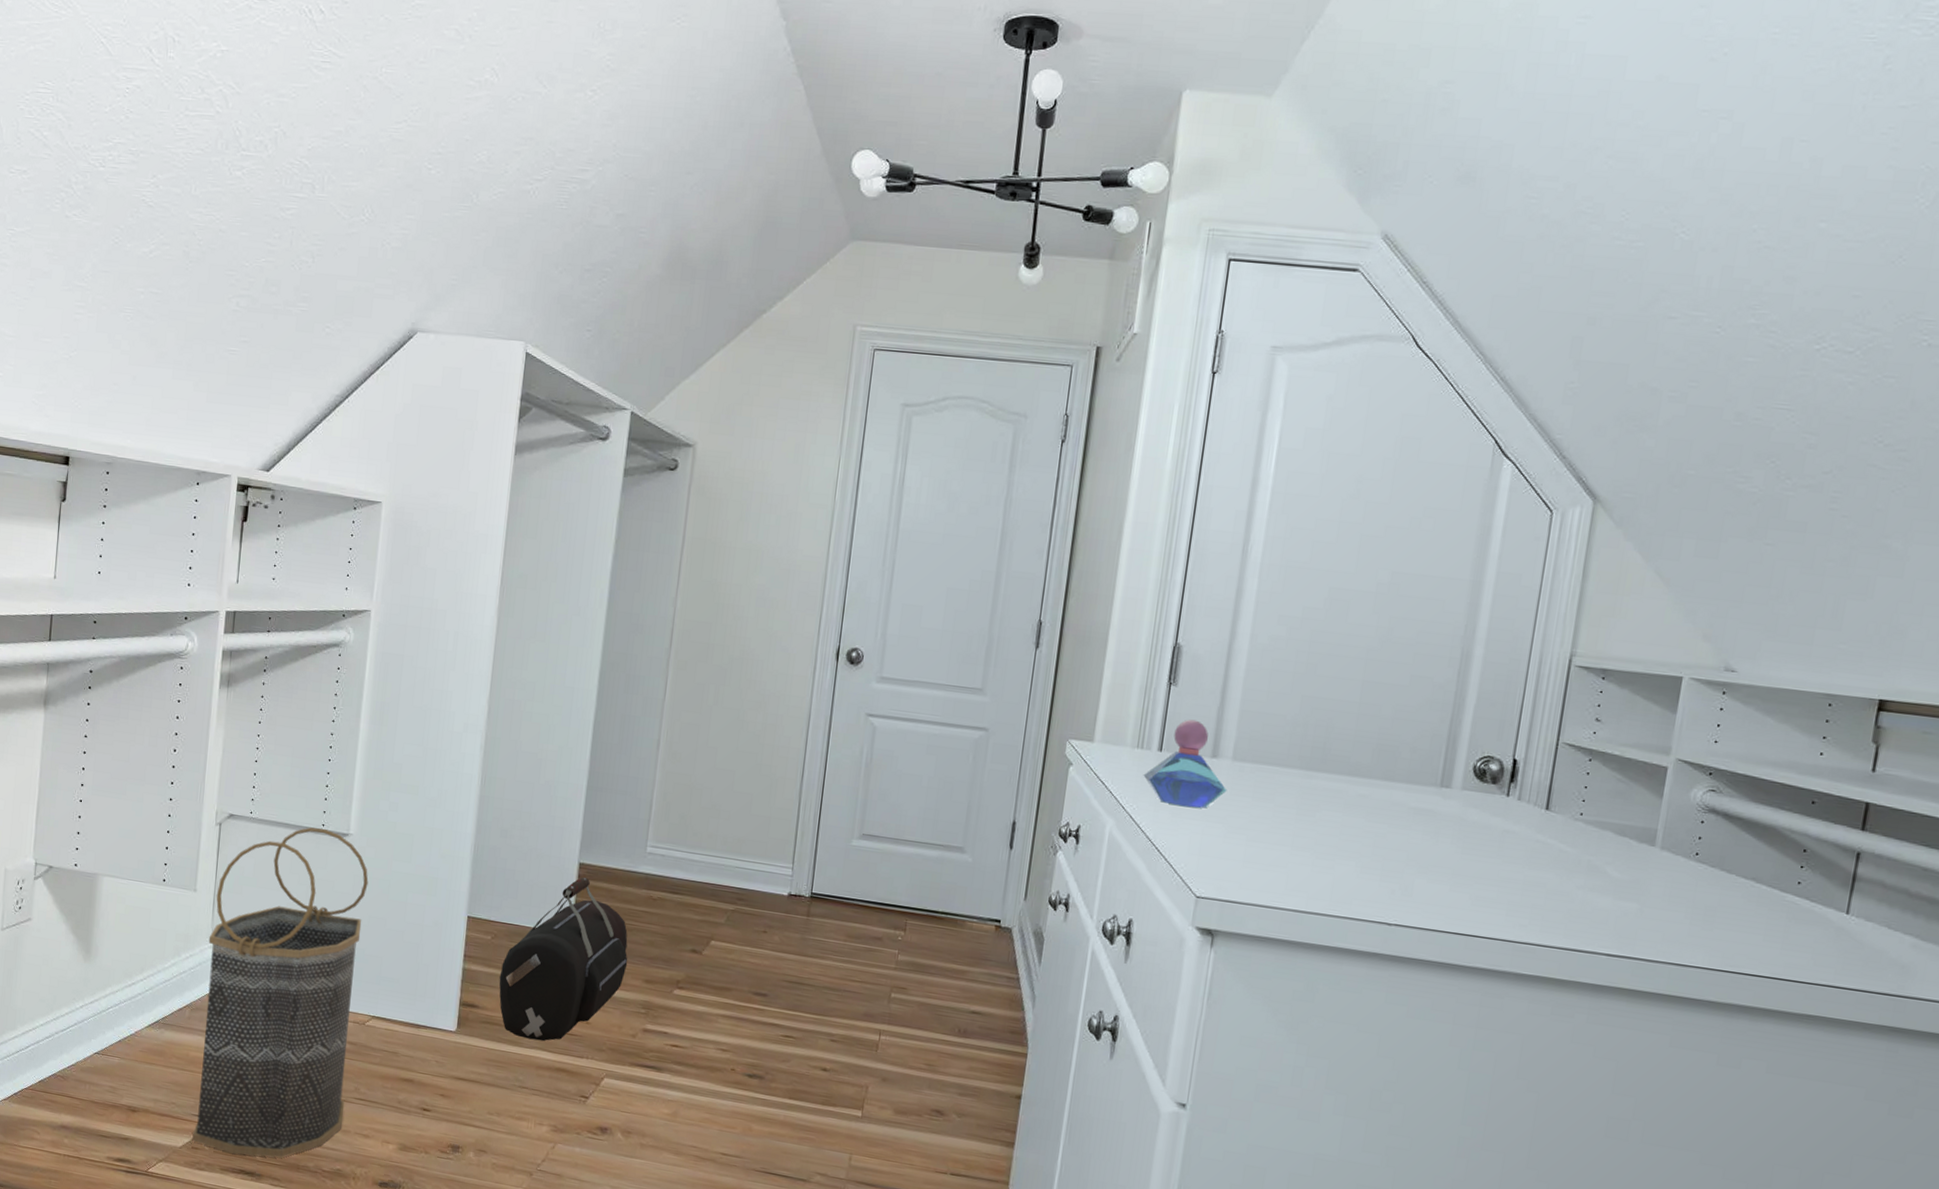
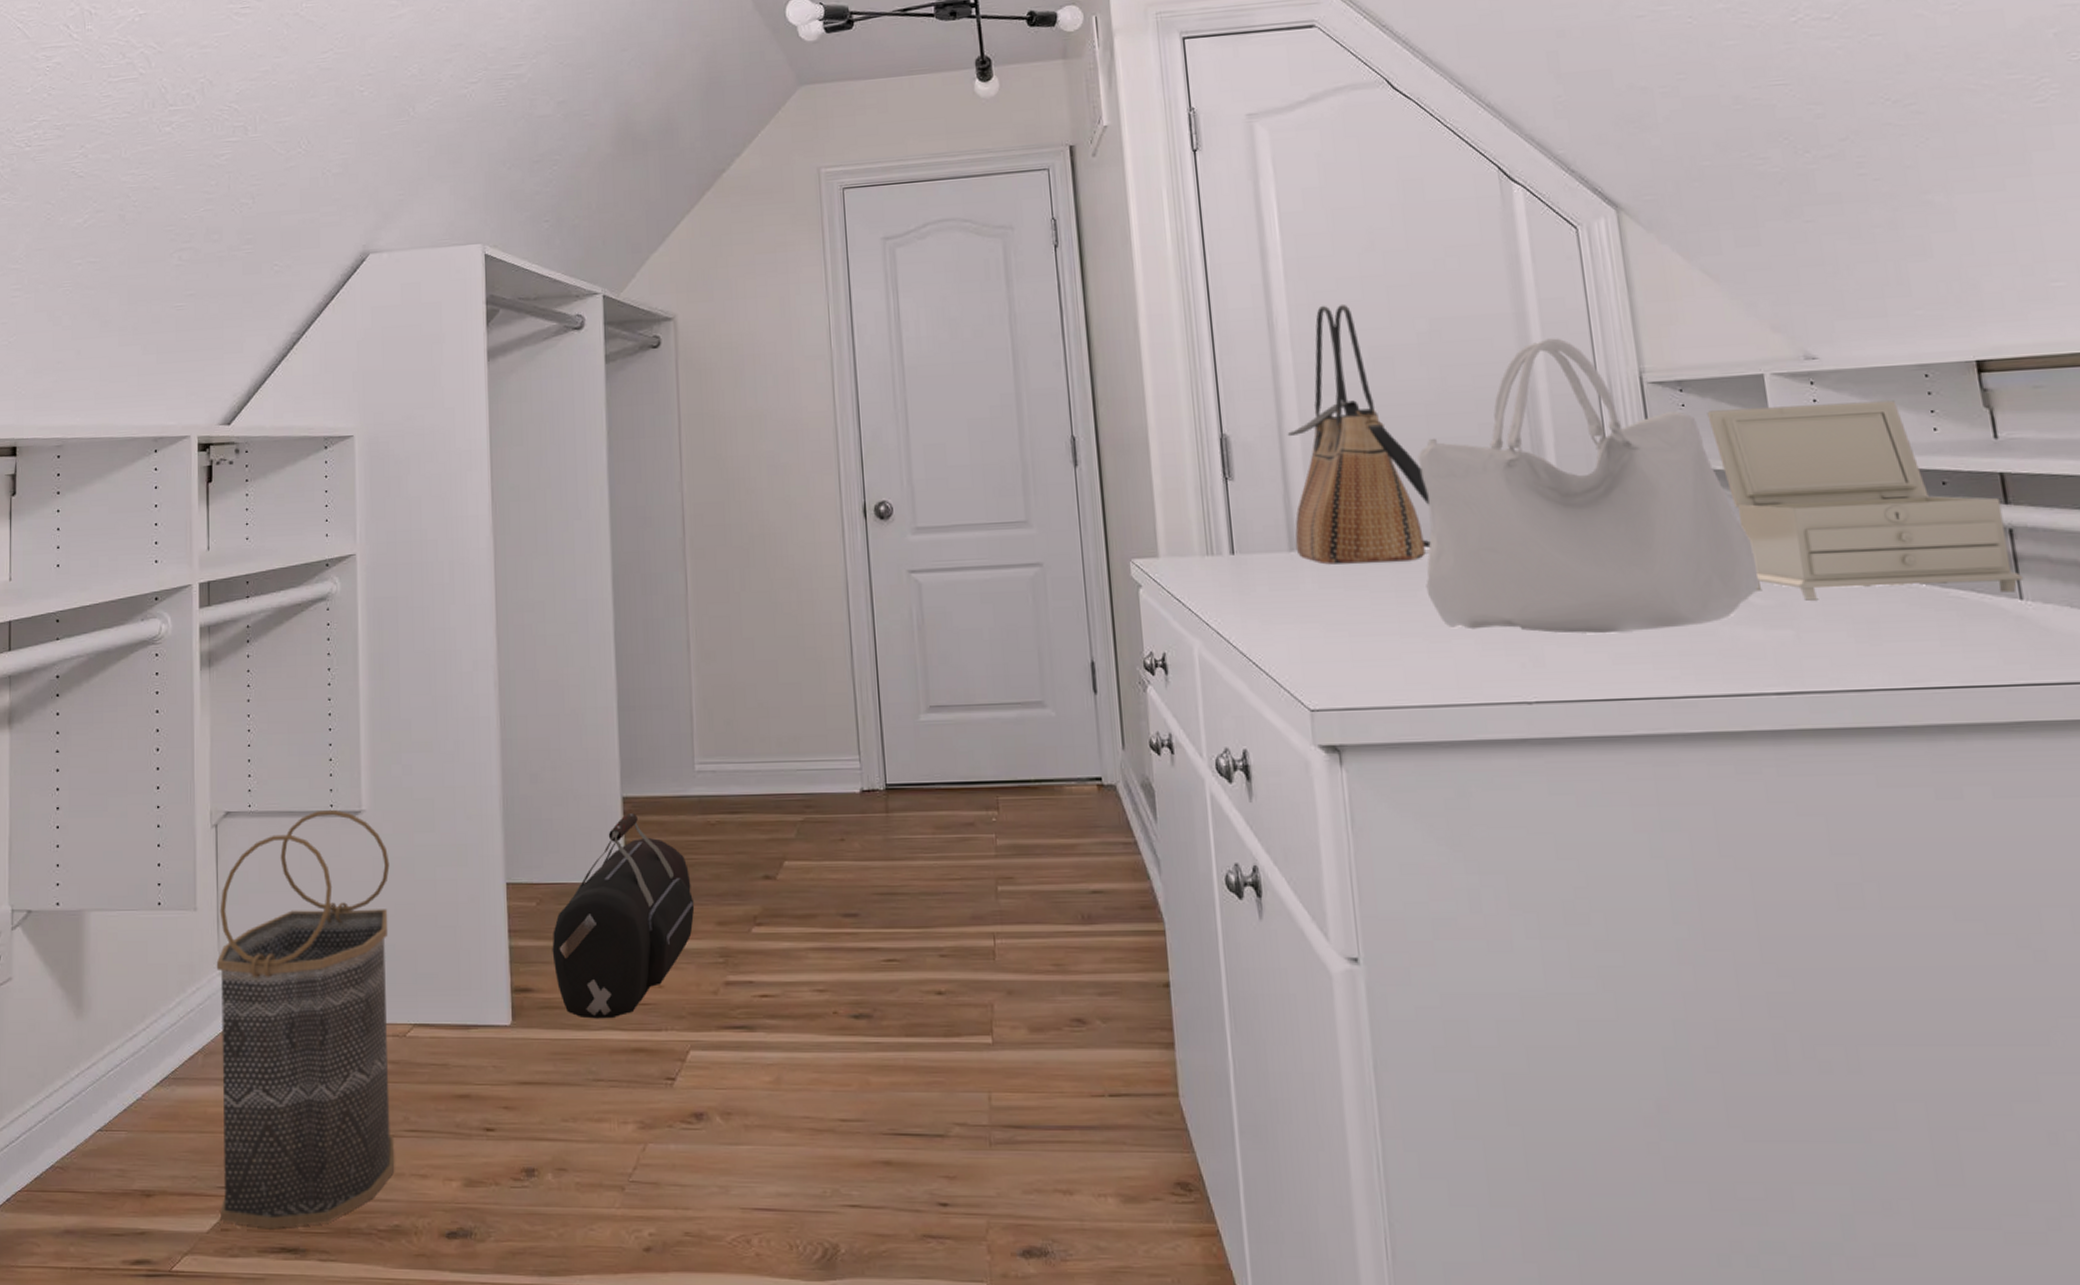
perfume bottle: present [1143,719,1227,808] -> none [1220,513,1315,612]
tote bag: none [1218,541,1350,786] -> present [1287,303,1431,565]
handbag: none [1324,609,1626,886] -> present [1417,338,1760,634]
jewelry box: none [1616,701,1859,907] -> present [1707,400,2024,601]

